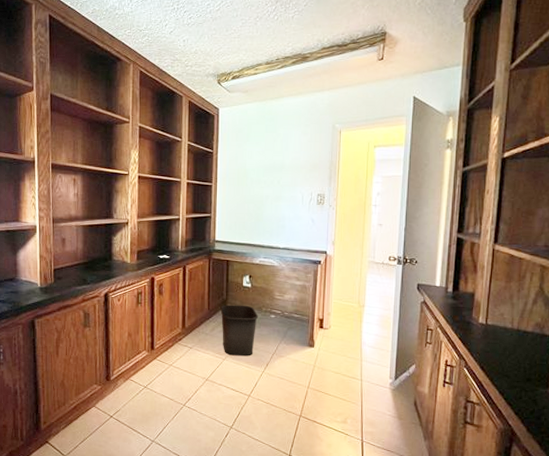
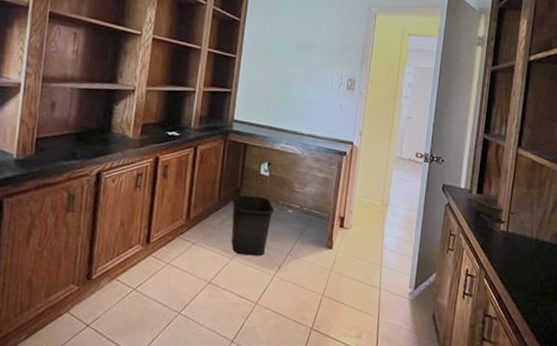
decorative bowl: none [443,290,503,318] -> present [467,192,523,225]

